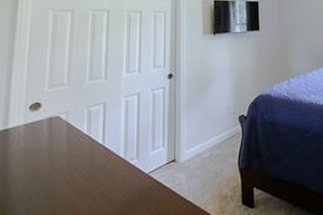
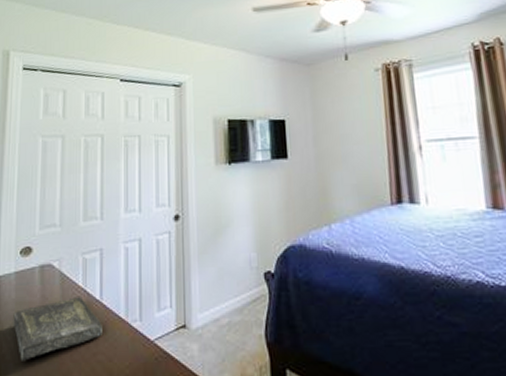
book: none [21,142,104,199] -> present [13,297,102,361]

